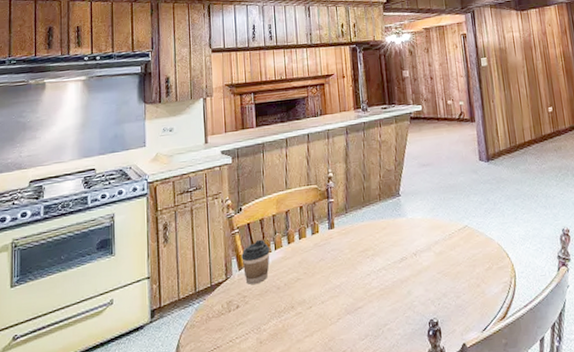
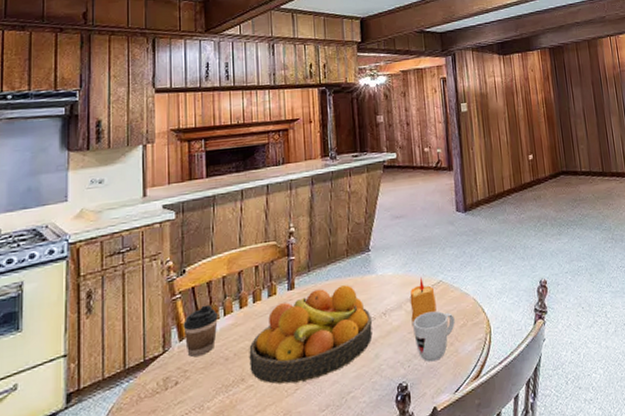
fruit bowl: none [297,226,405,313] -> present [249,285,373,385]
candle: none [438,221,463,266] -> present [410,276,437,325]
mug: none [441,253,481,301] -> present [413,310,455,362]

